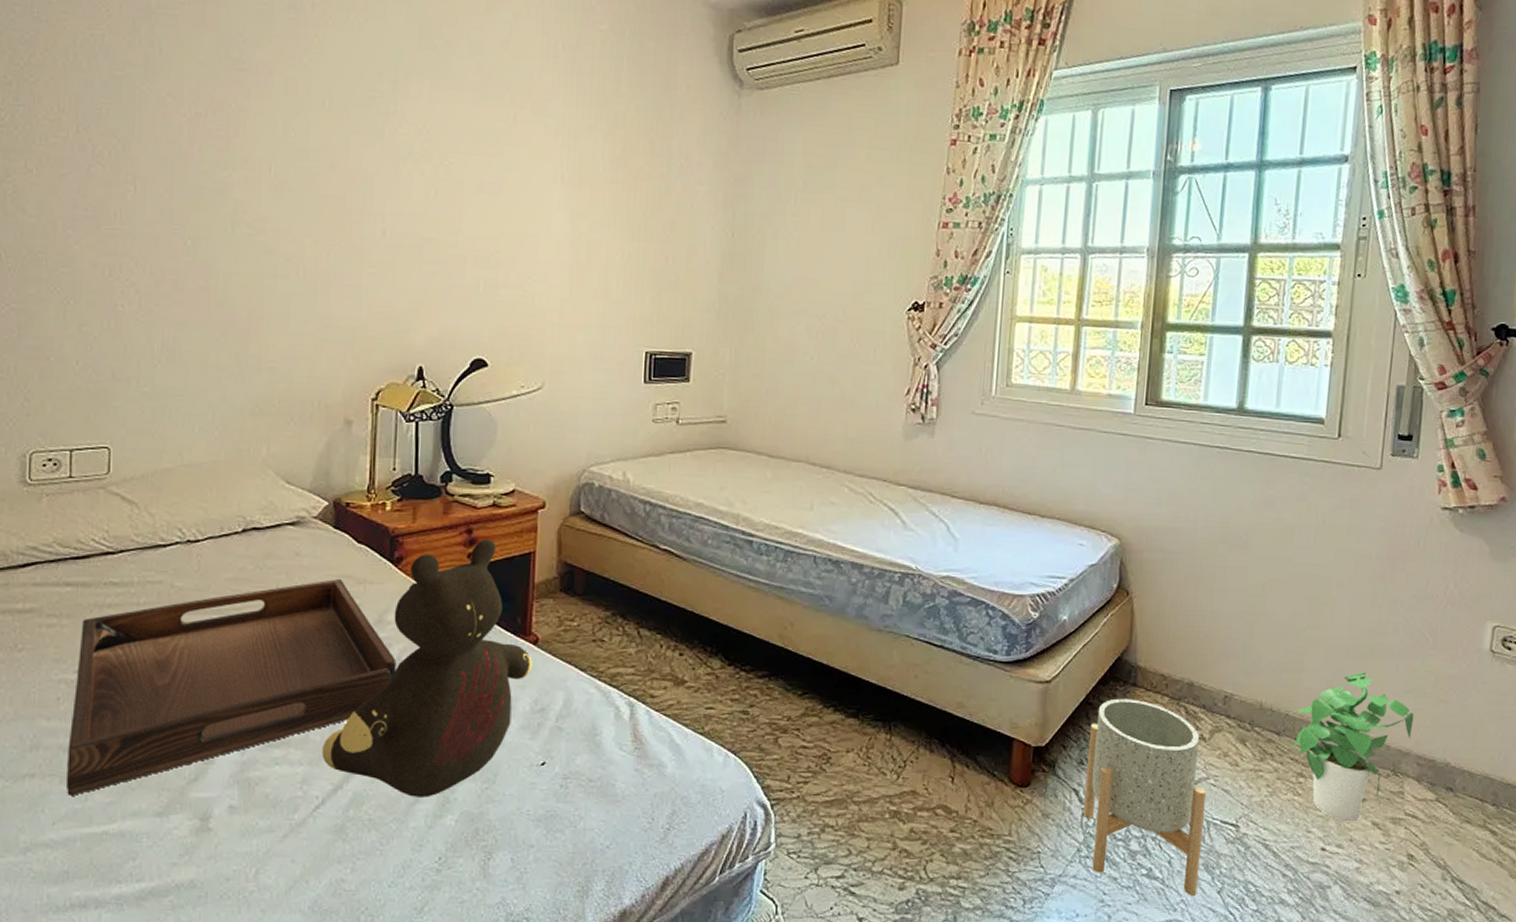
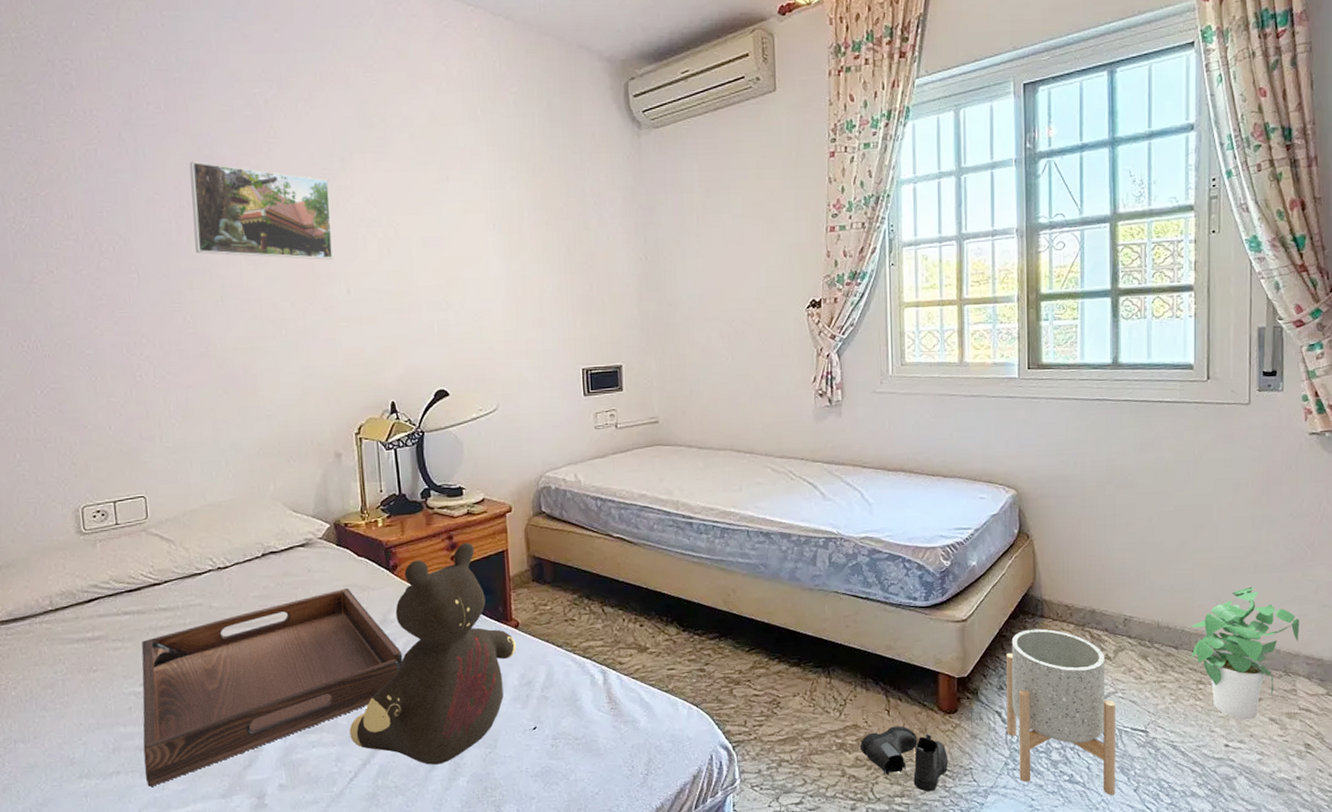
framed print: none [208,63,376,195] -> present [189,161,334,260]
boots: none [916,796,1015,875] -> present [859,726,949,792]

